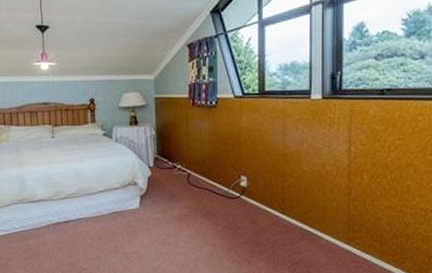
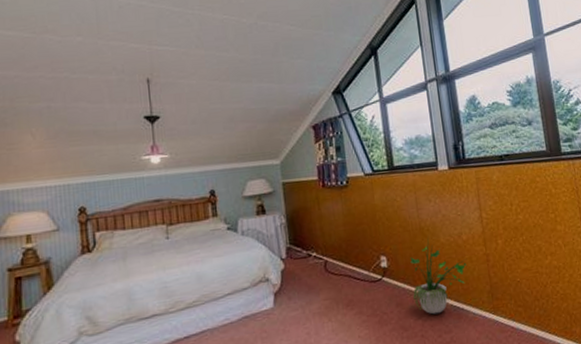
potted plant: none [267,165,327,236] -> present [410,238,467,315]

